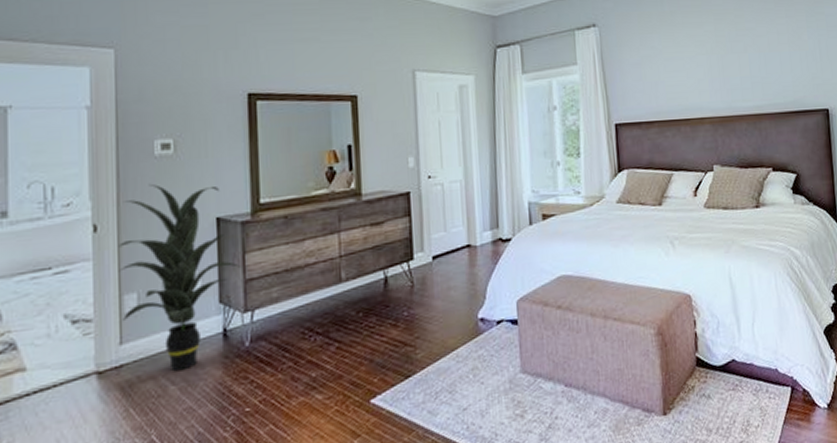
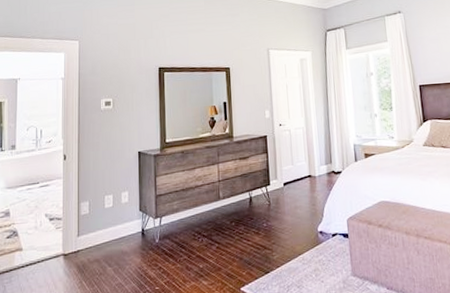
indoor plant: present [117,184,240,372] -> none [78,129,153,257]

